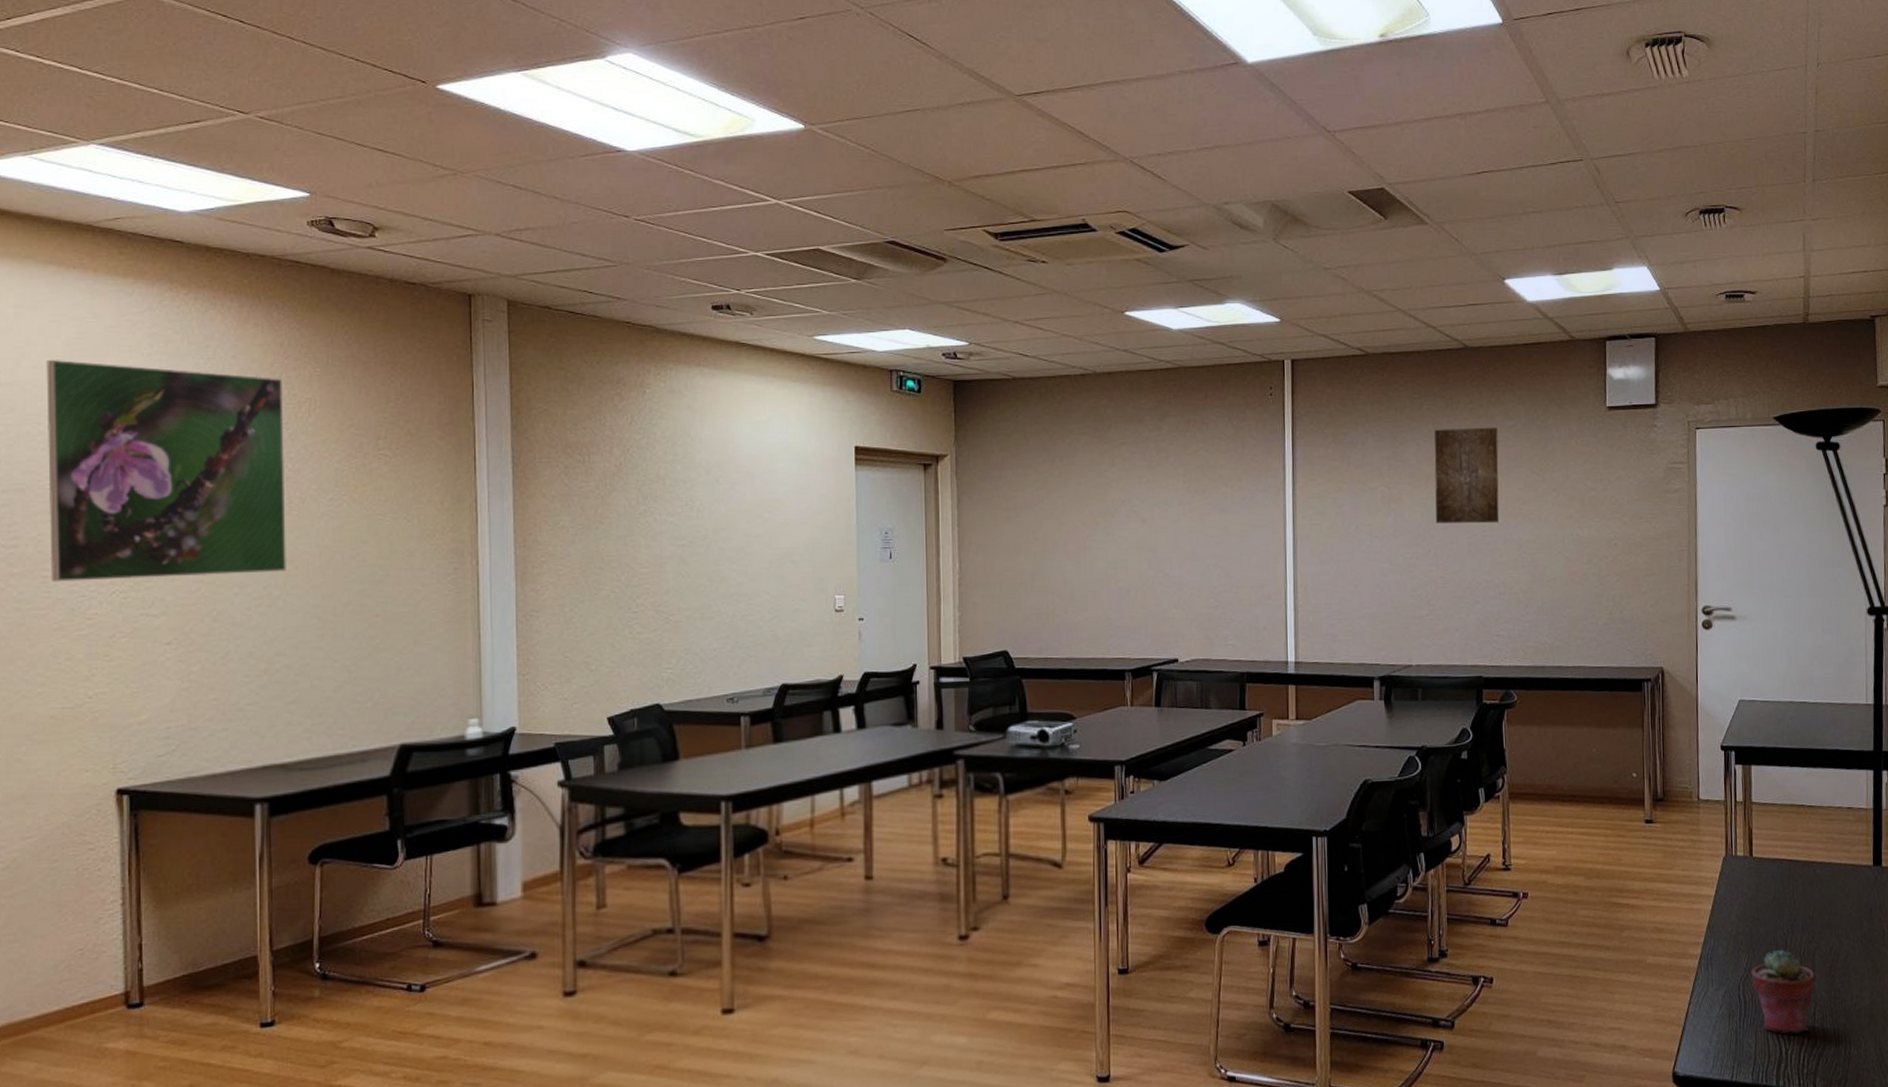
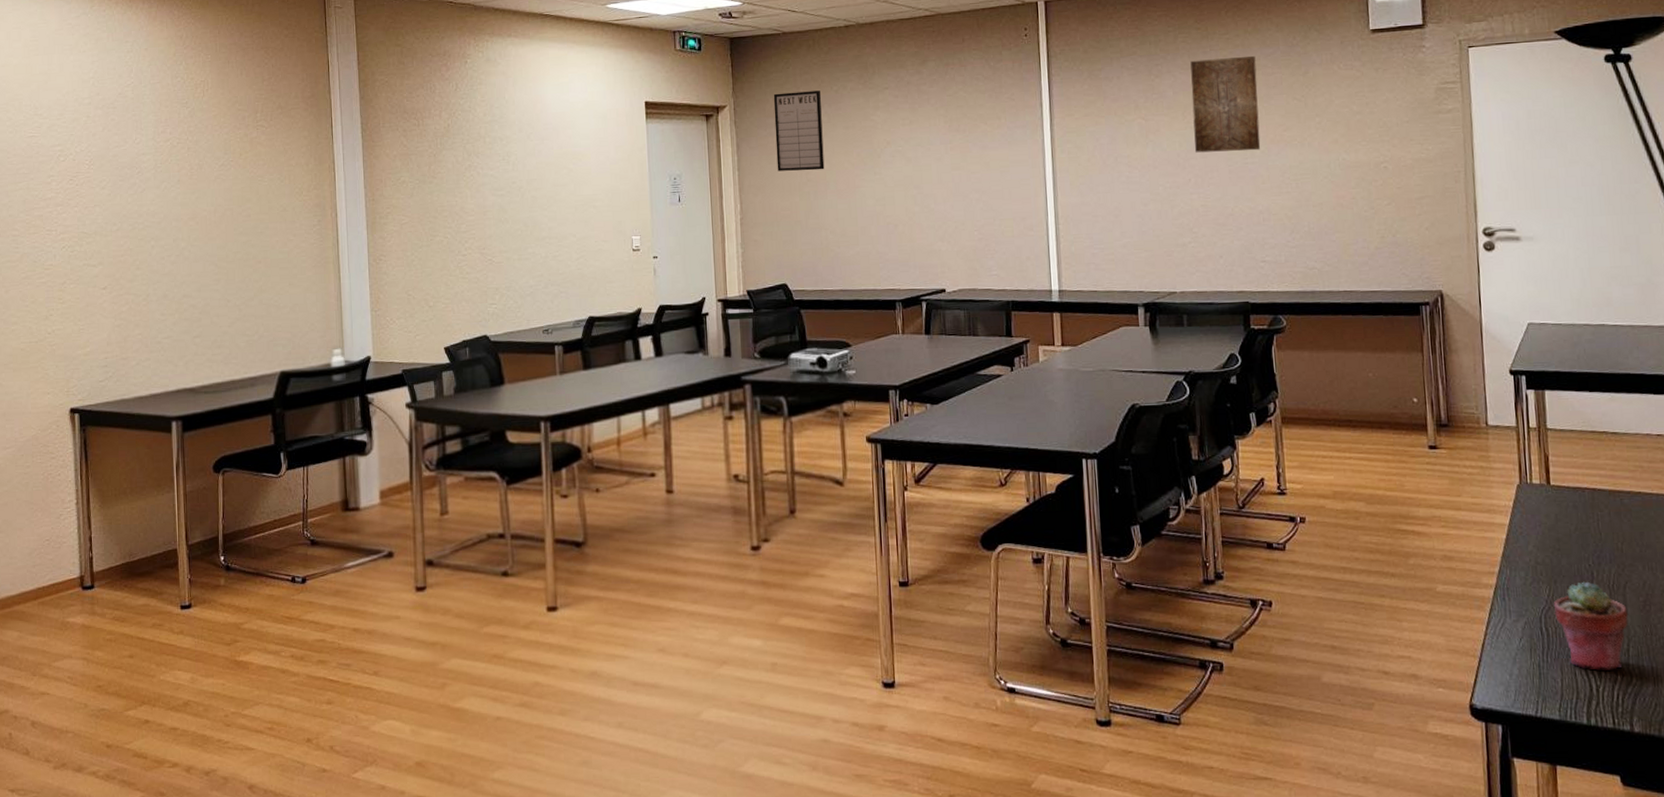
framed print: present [46,359,288,582] -> none [11,58,191,240]
writing board: none [1000,443,1054,529] -> present [773,90,825,171]

